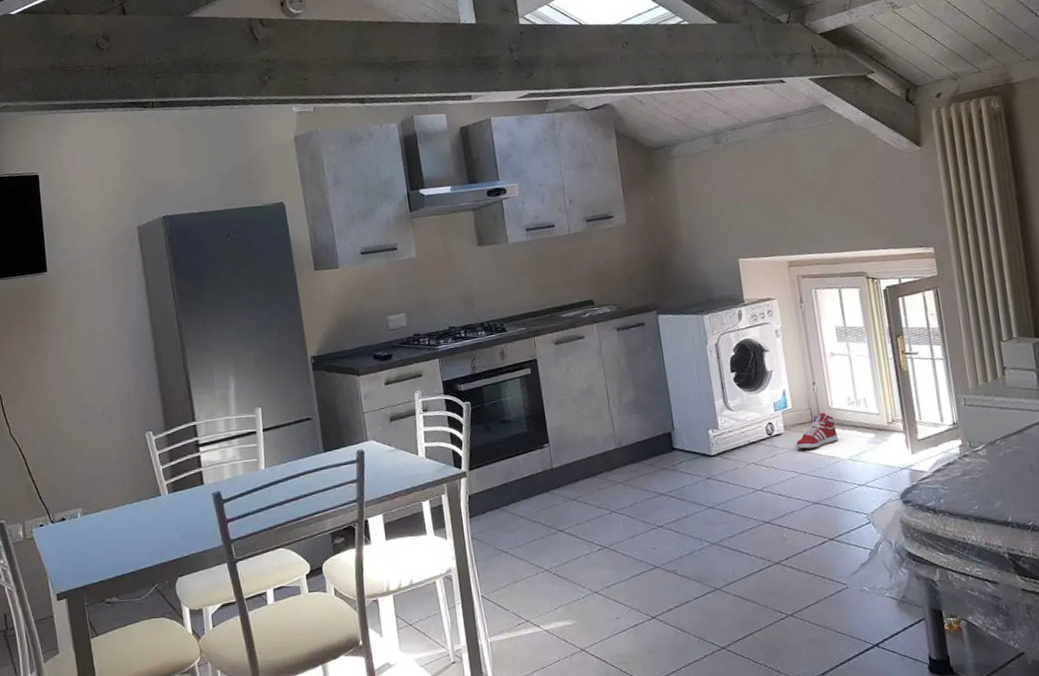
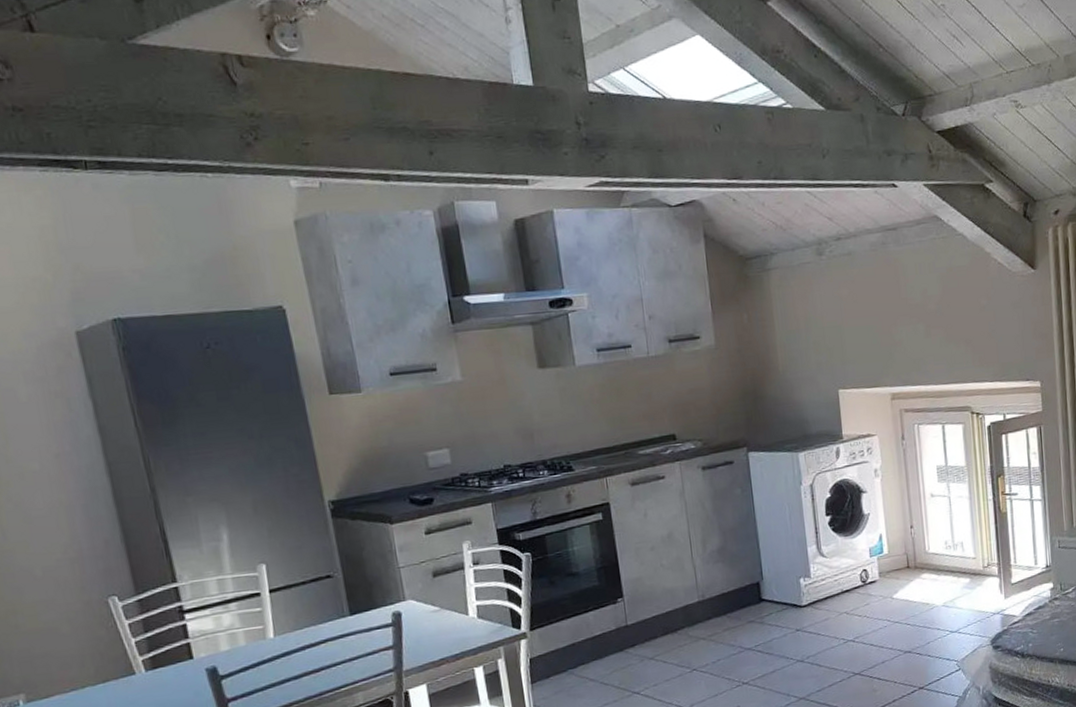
sneaker: present [795,412,838,450] -> none [890,557,933,597]

